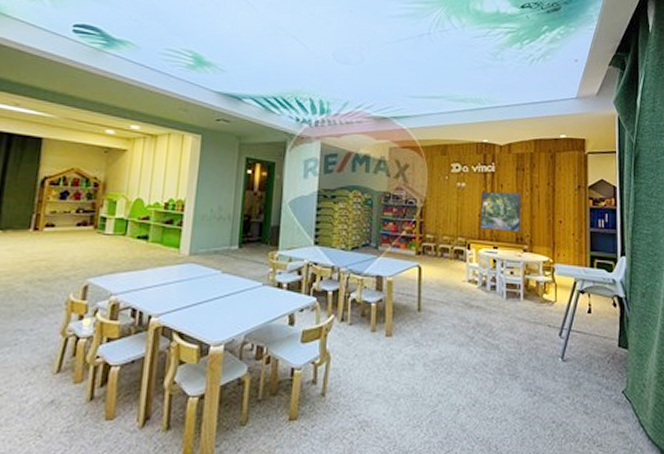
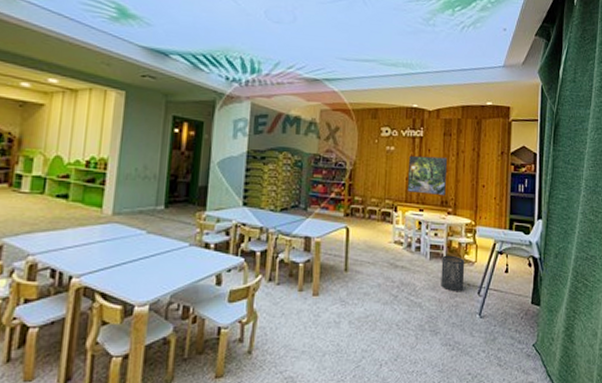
trash can: none [519,294,544,334] -> present [441,255,465,292]

